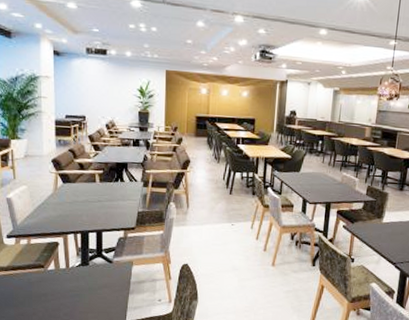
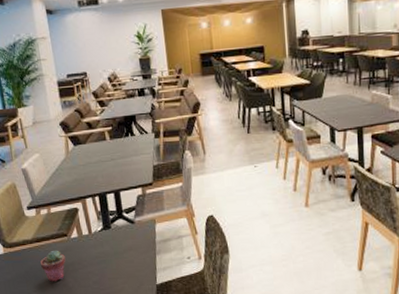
potted succulent: none [12,279,39,310] -> present [40,250,66,282]

